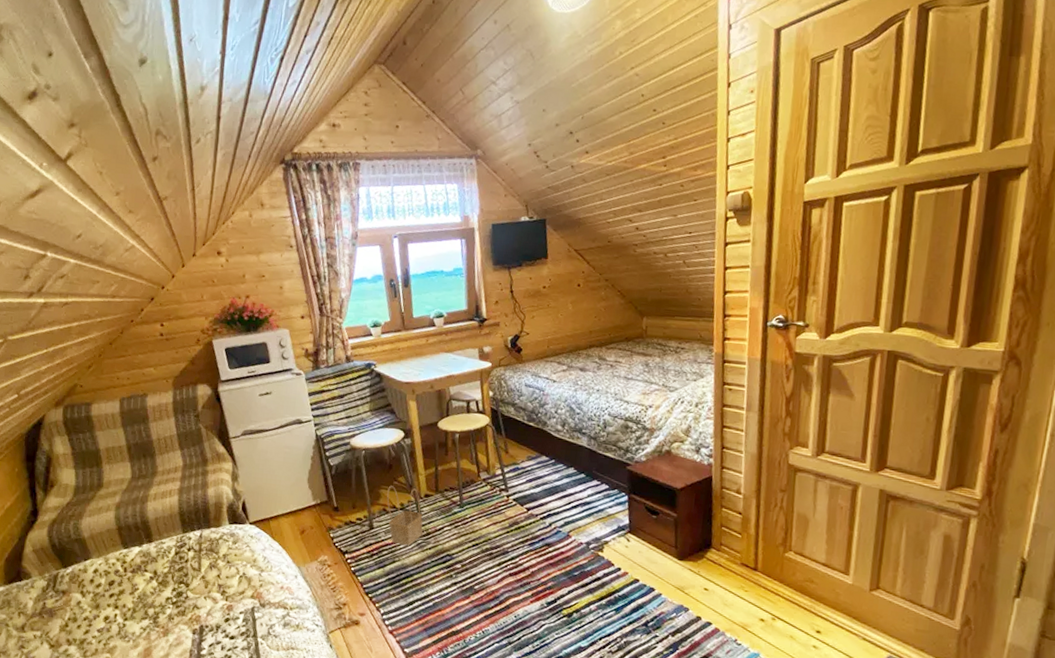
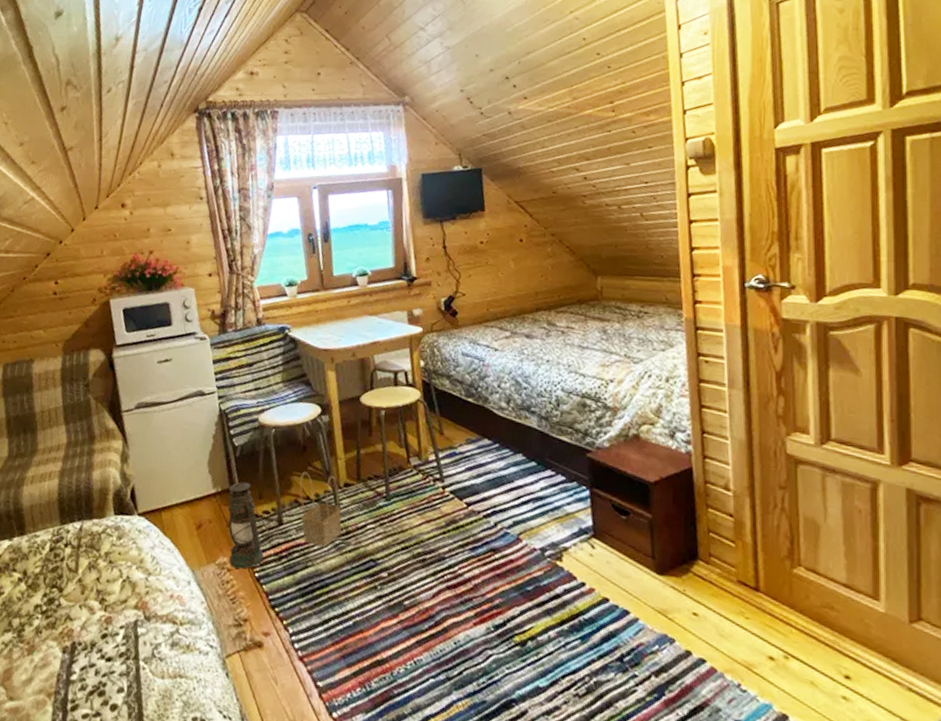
lantern: none [326,495,363,565] -> present [228,481,270,569]

